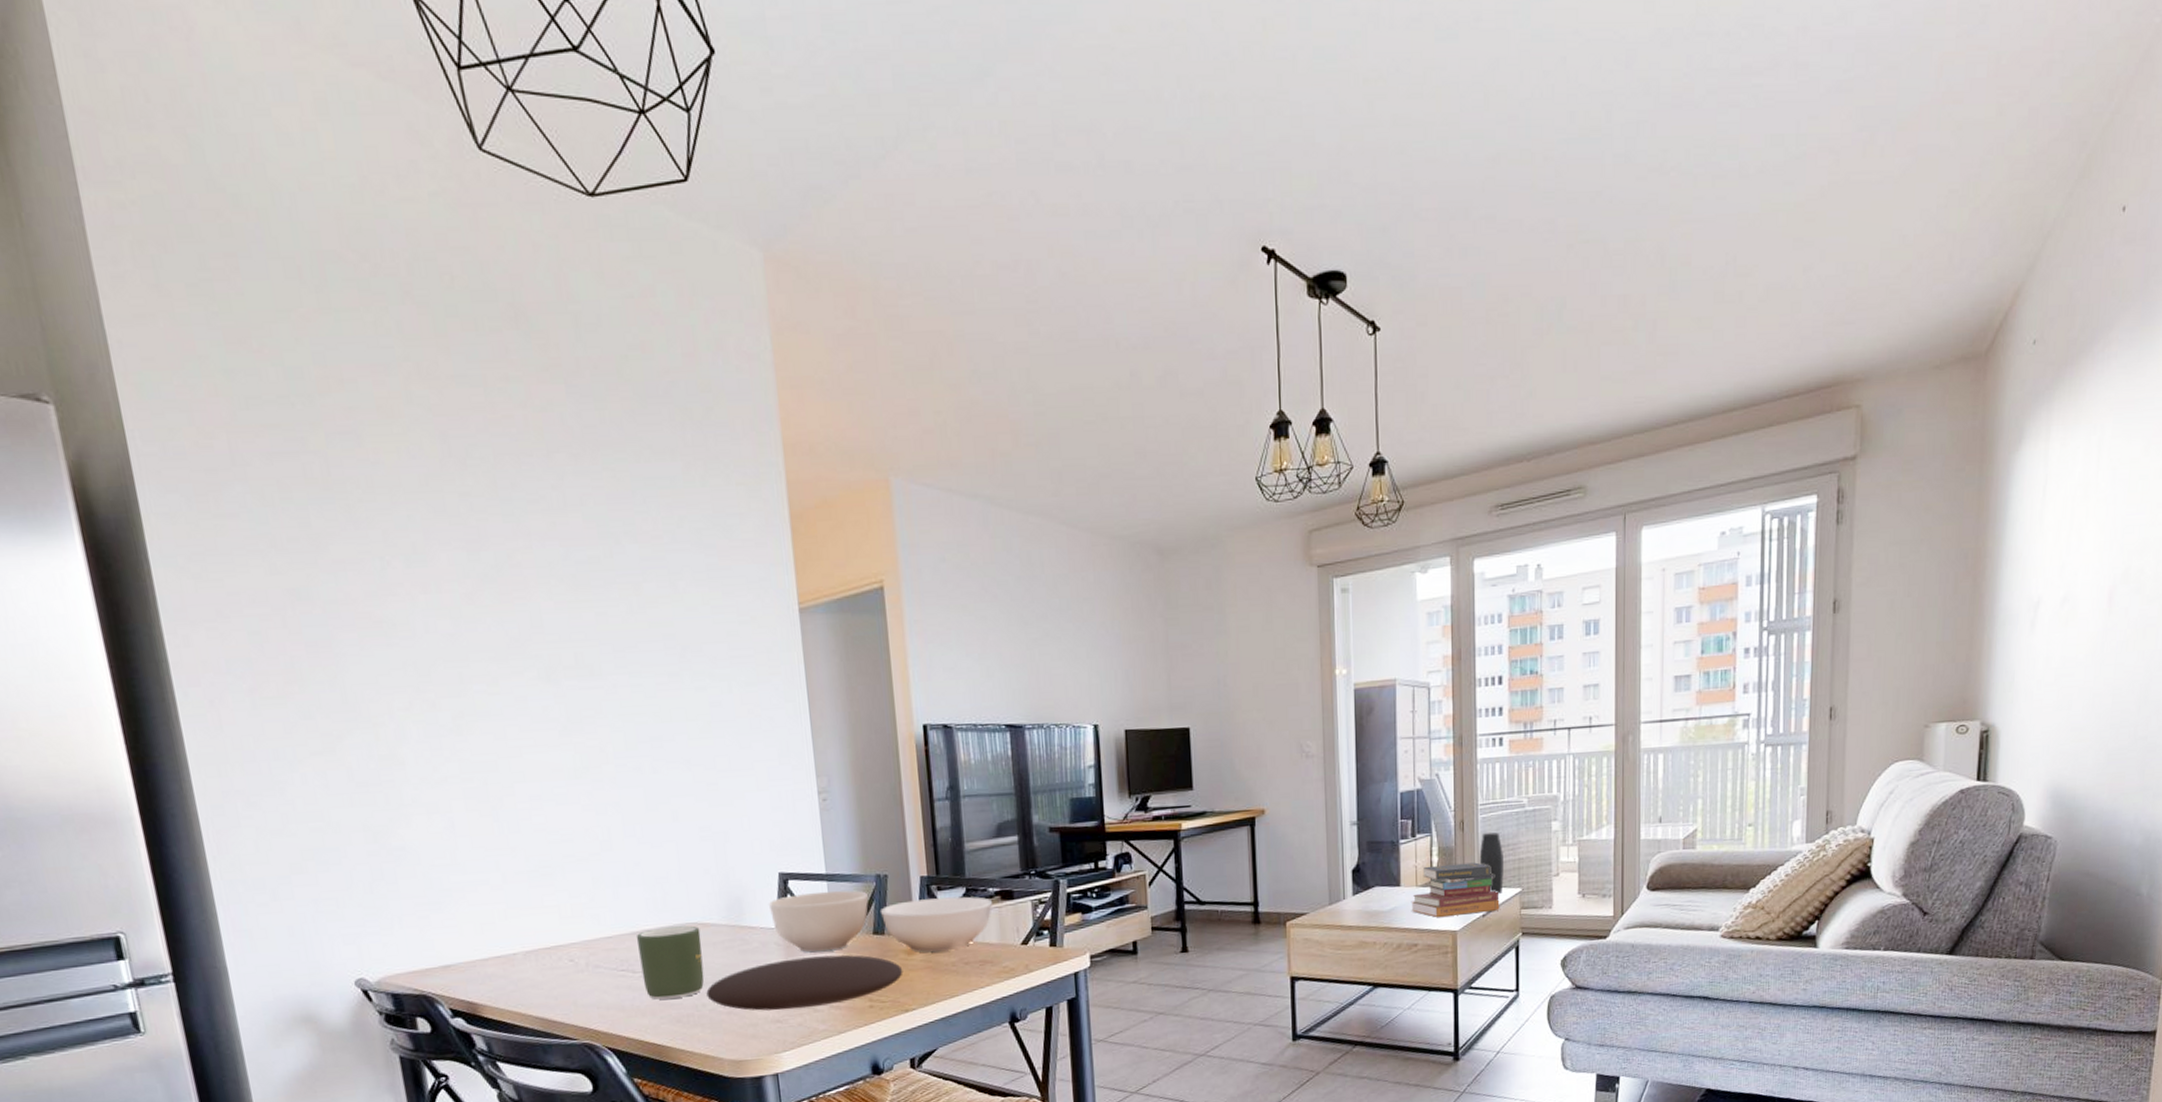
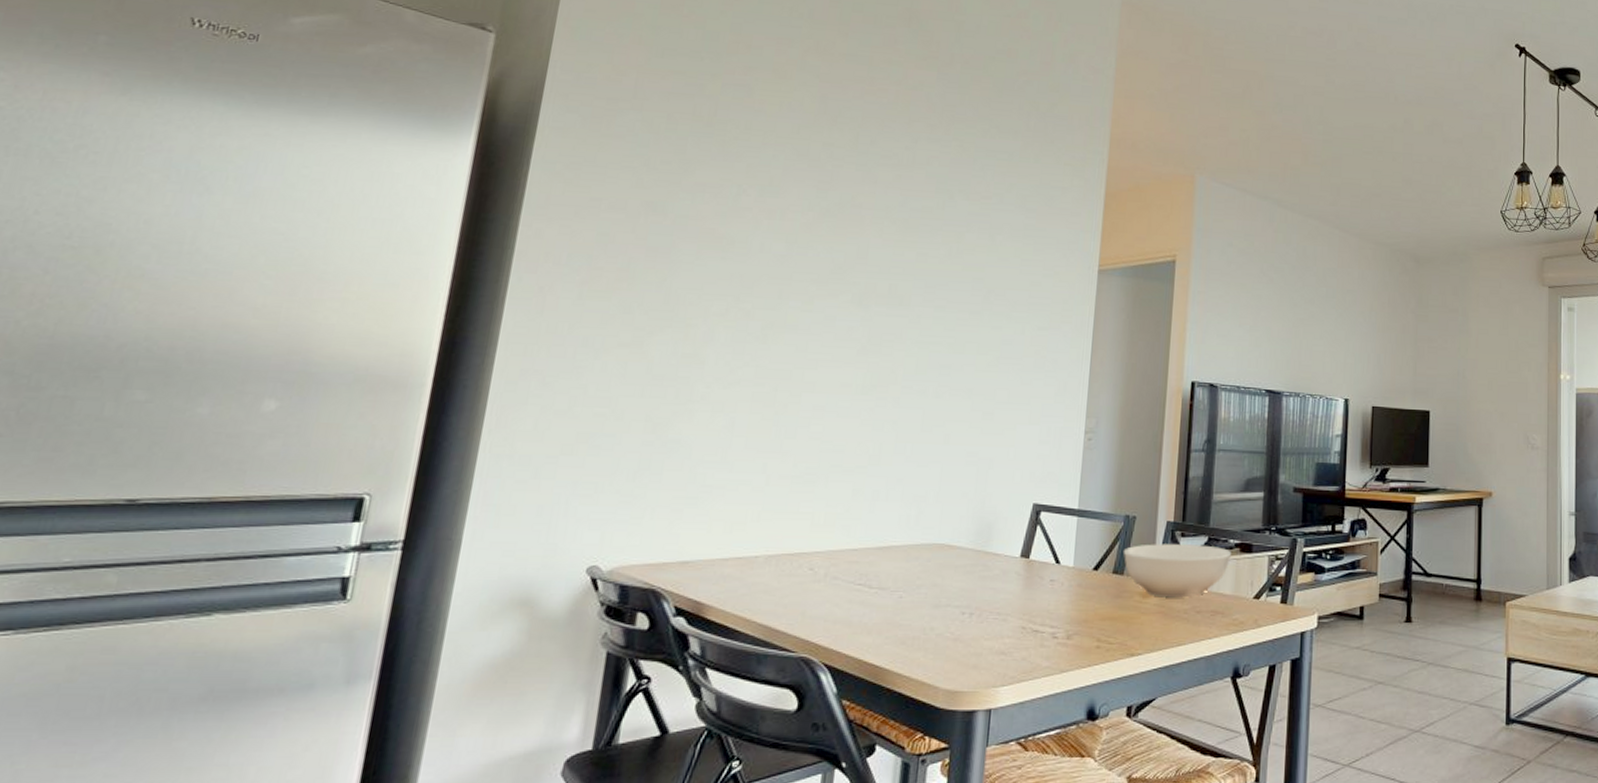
mug: present [636,925,705,1000] -> none [877,545,946,618]
placemat: present [706,954,903,1011] -> none [937,590,1136,642]
bowl: present [768,890,869,953] -> none [1017,526,1115,586]

